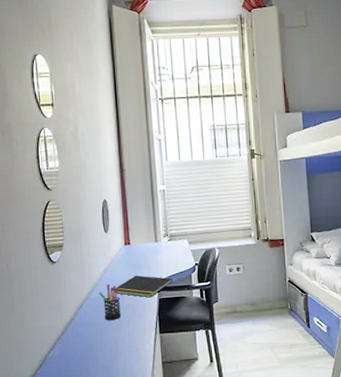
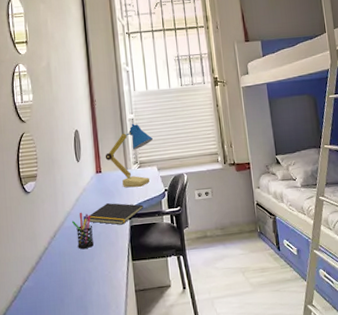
desk lamp: none [134,195,185,261] -> present [105,123,154,188]

